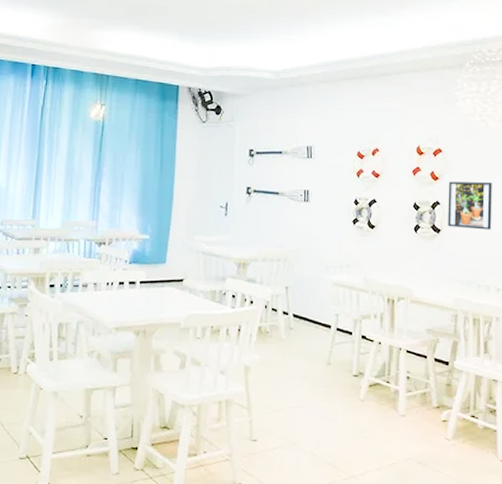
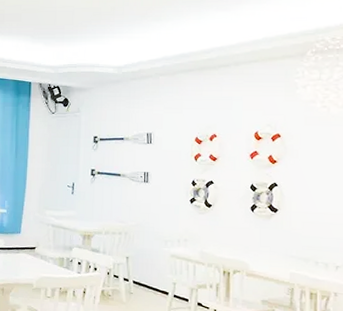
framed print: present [448,181,492,230] -> none [285,164,333,211]

